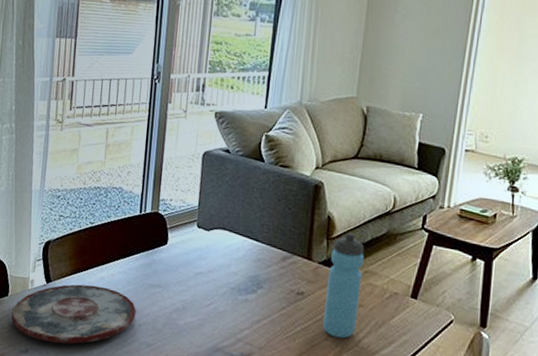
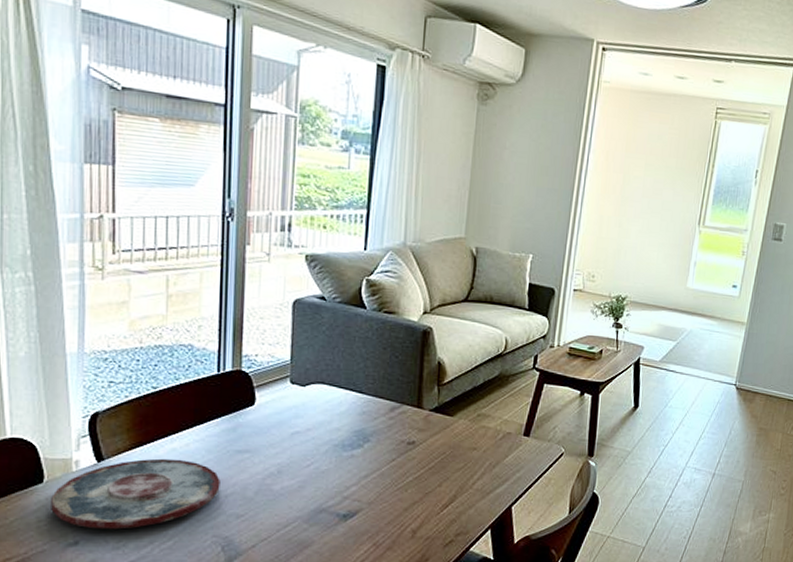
water bottle: present [322,232,365,339] -> none [435,377,477,483]

